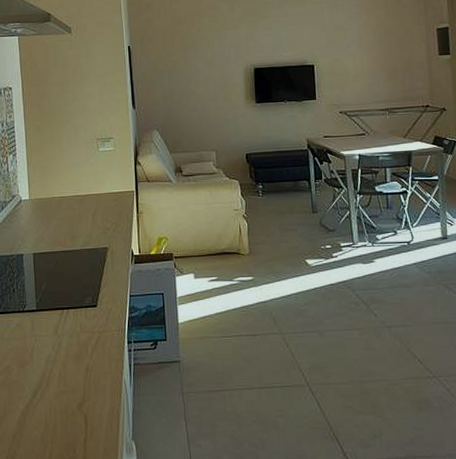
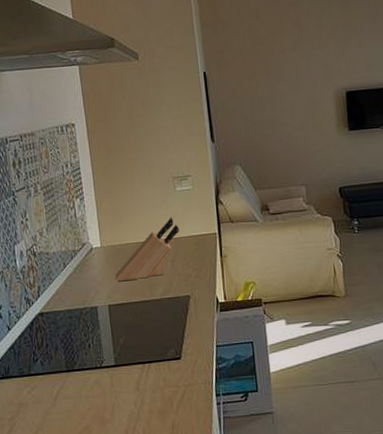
knife block: none [41,175,101,232] -> present [115,217,179,282]

